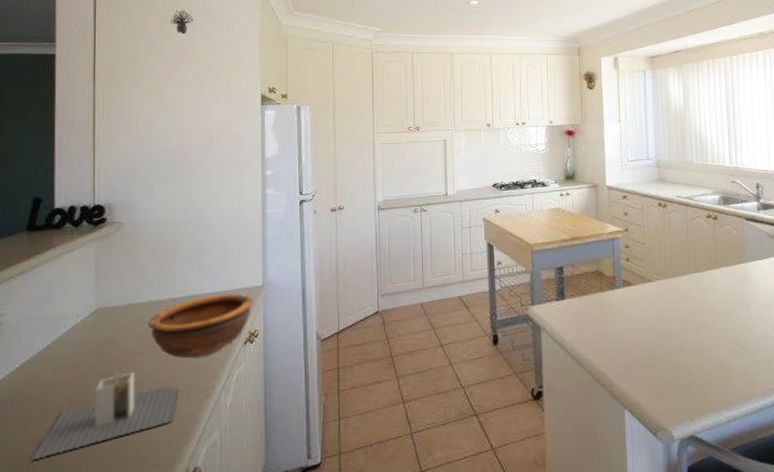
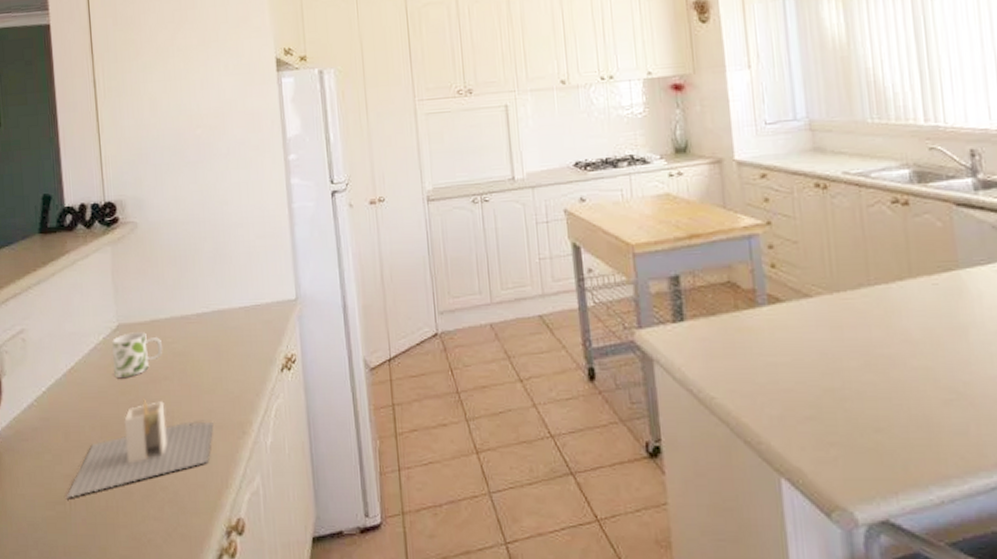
mug: none [89,313,138,354] -> present [112,331,163,378]
bowl: present [148,293,252,359] -> none [173,308,286,387]

